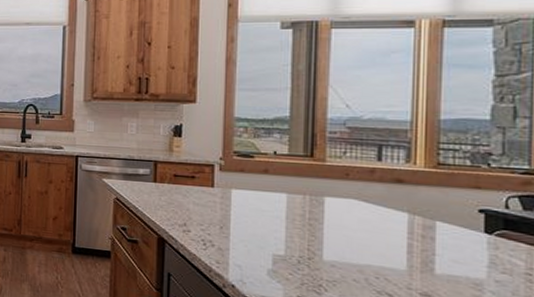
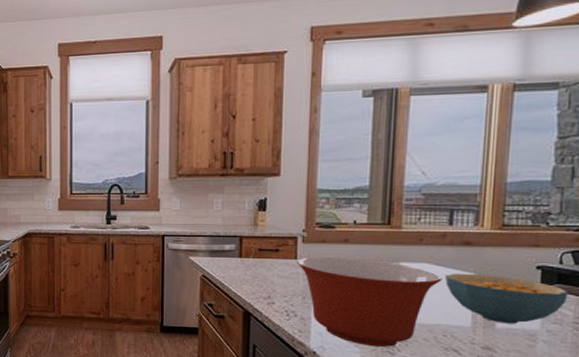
mixing bowl: none [214,185,372,286] -> present [297,257,442,347]
cereal bowl: none [376,211,518,271] -> present [445,273,568,324]

